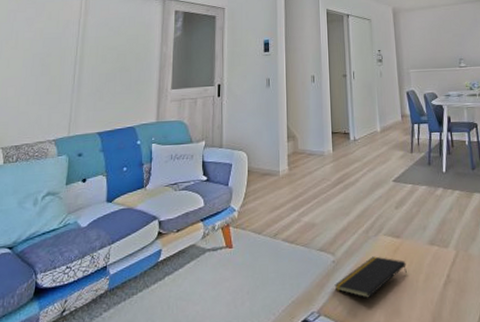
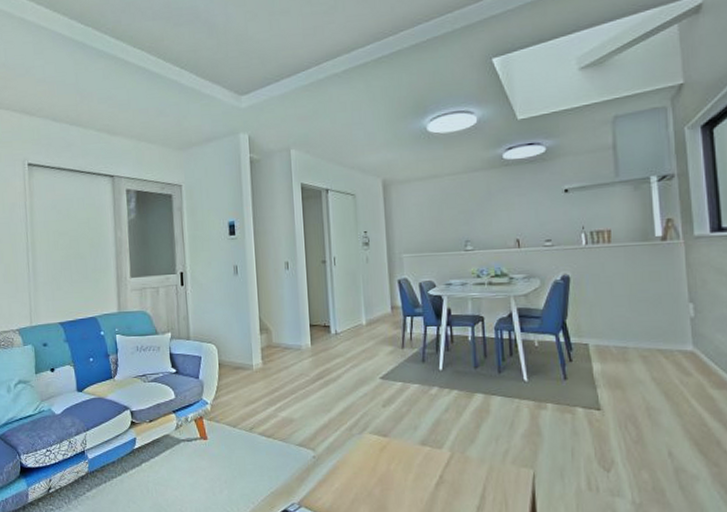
notepad: present [334,256,407,298] -> none [315,454,394,494]

